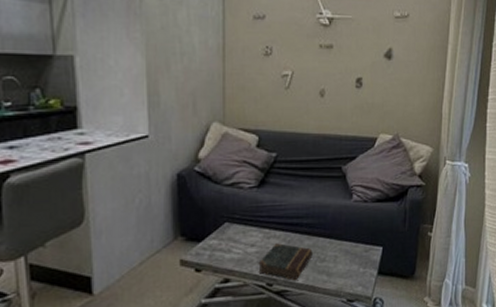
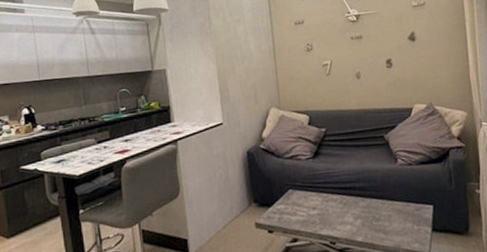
book: present [258,243,313,280] -> none [320,205,368,239]

